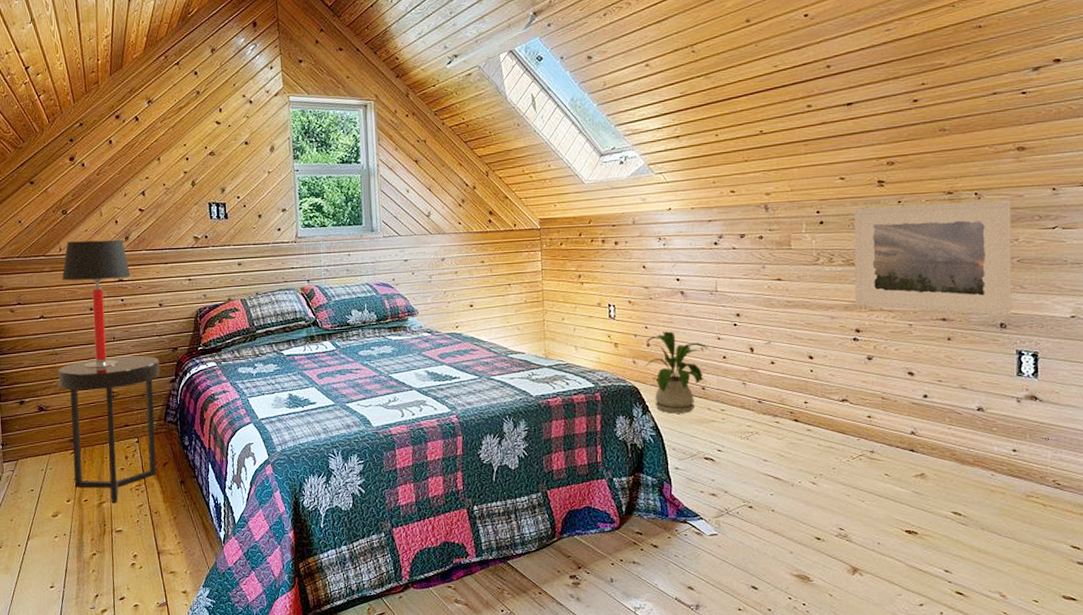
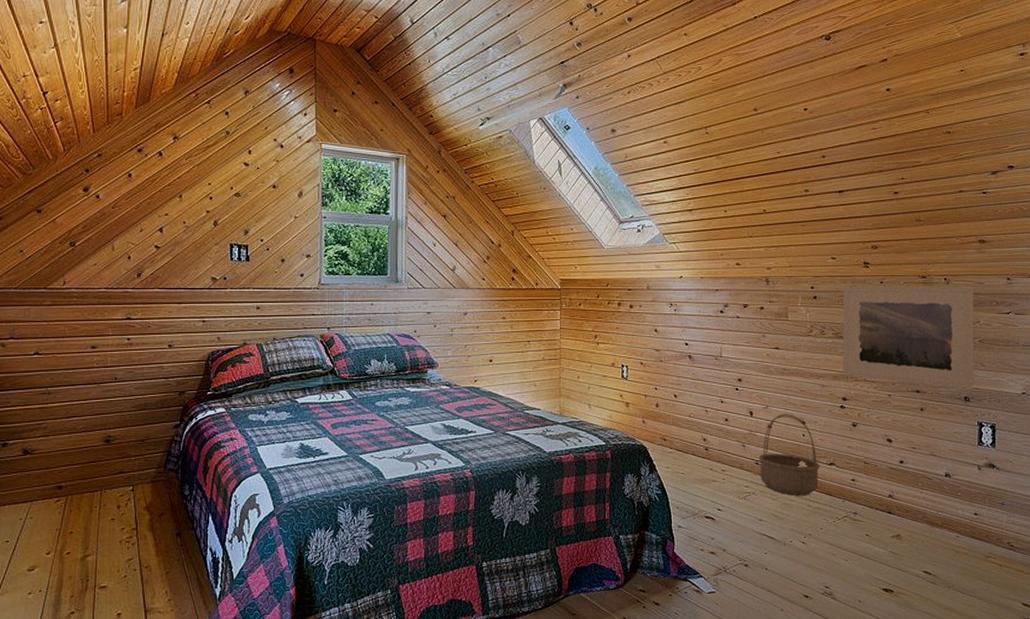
side table: present [58,356,160,503] -> none [50,399,163,556]
table lamp: present [61,240,131,368] -> none [62,275,140,410]
house plant: present [645,331,709,414] -> none [653,393,713,473]
basket: none [761,349,831,434] -> present [758,414,820,495]

